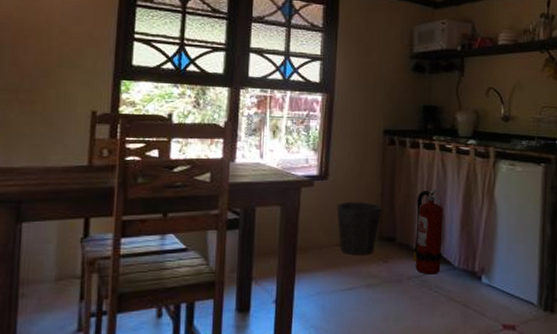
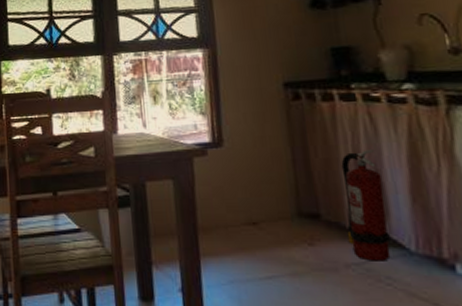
waste bin: present [336,201,382,256] -> none [238,170,297,237]

